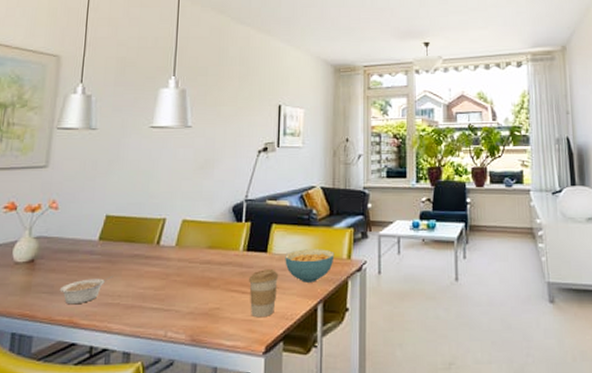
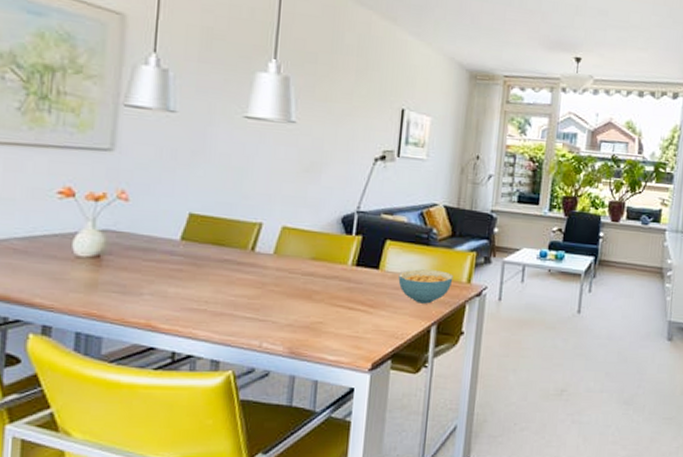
legume: present [59,275,113,305] -> none [133,279,199,308]
coffee cup: present [249,269,279,318] -> none [357,286,391,335]

